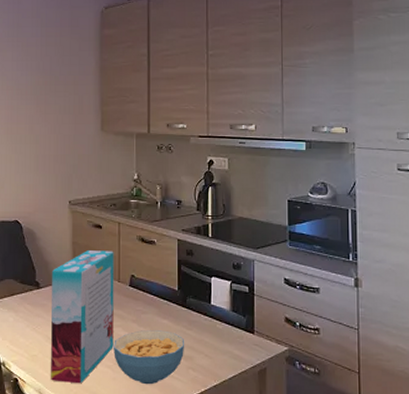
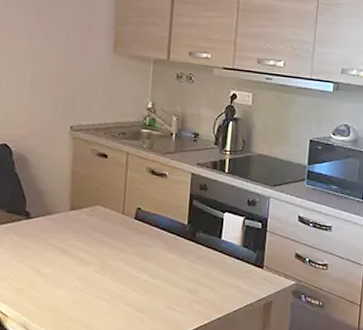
cereal box: present [51,250,114,384] -> none [38,180,120,318]
cereal bowl: present [114,330,185,385] -> none [112,264,191,318]

